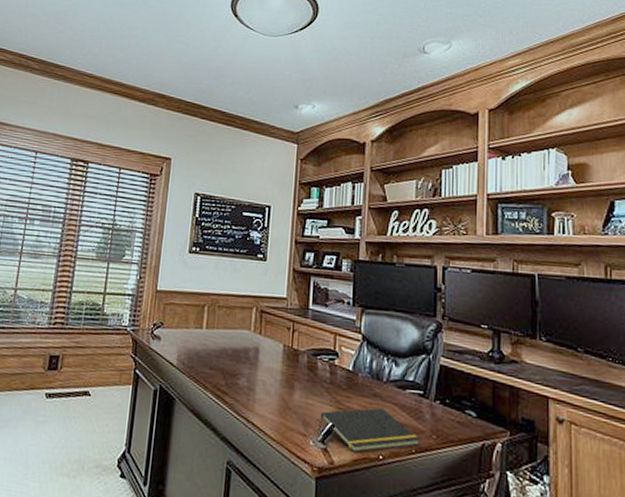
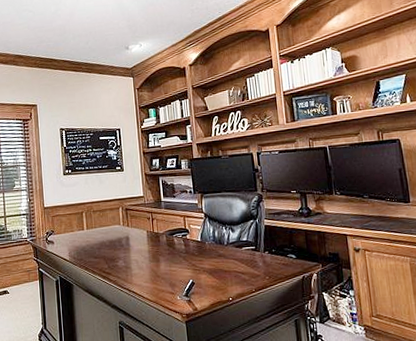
notepad: present [319,407,420,453] -> none [182,264,258,300]

